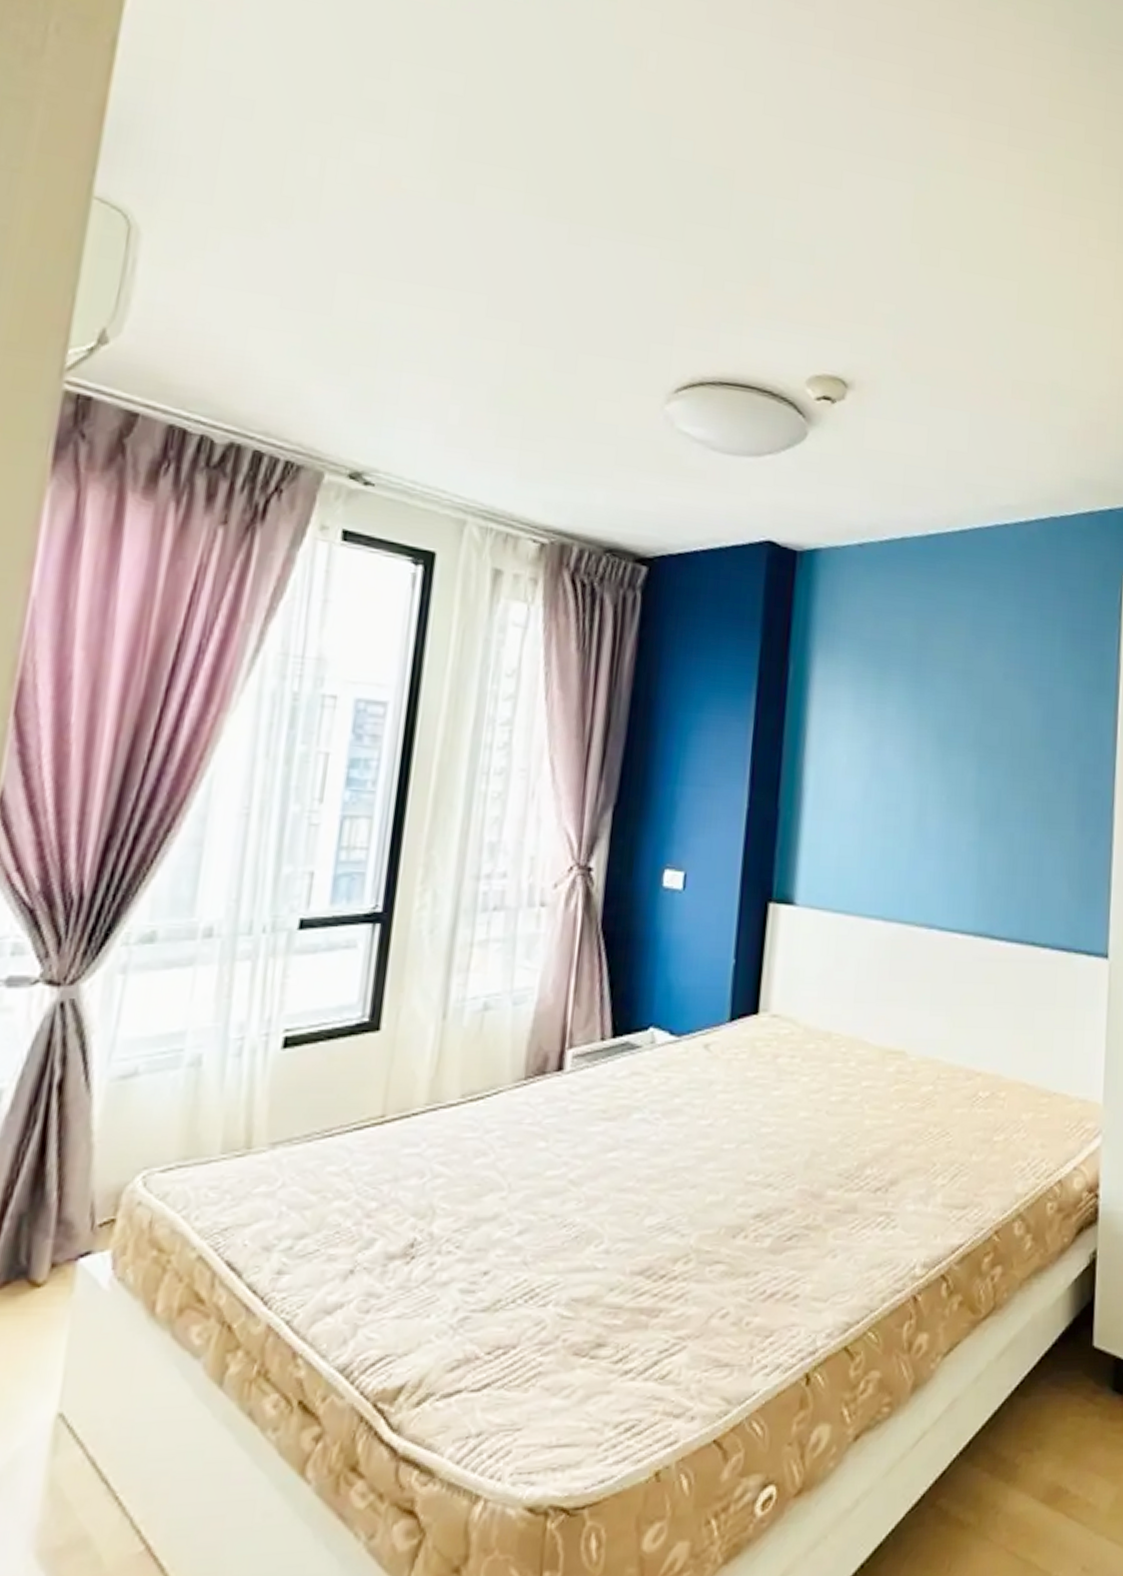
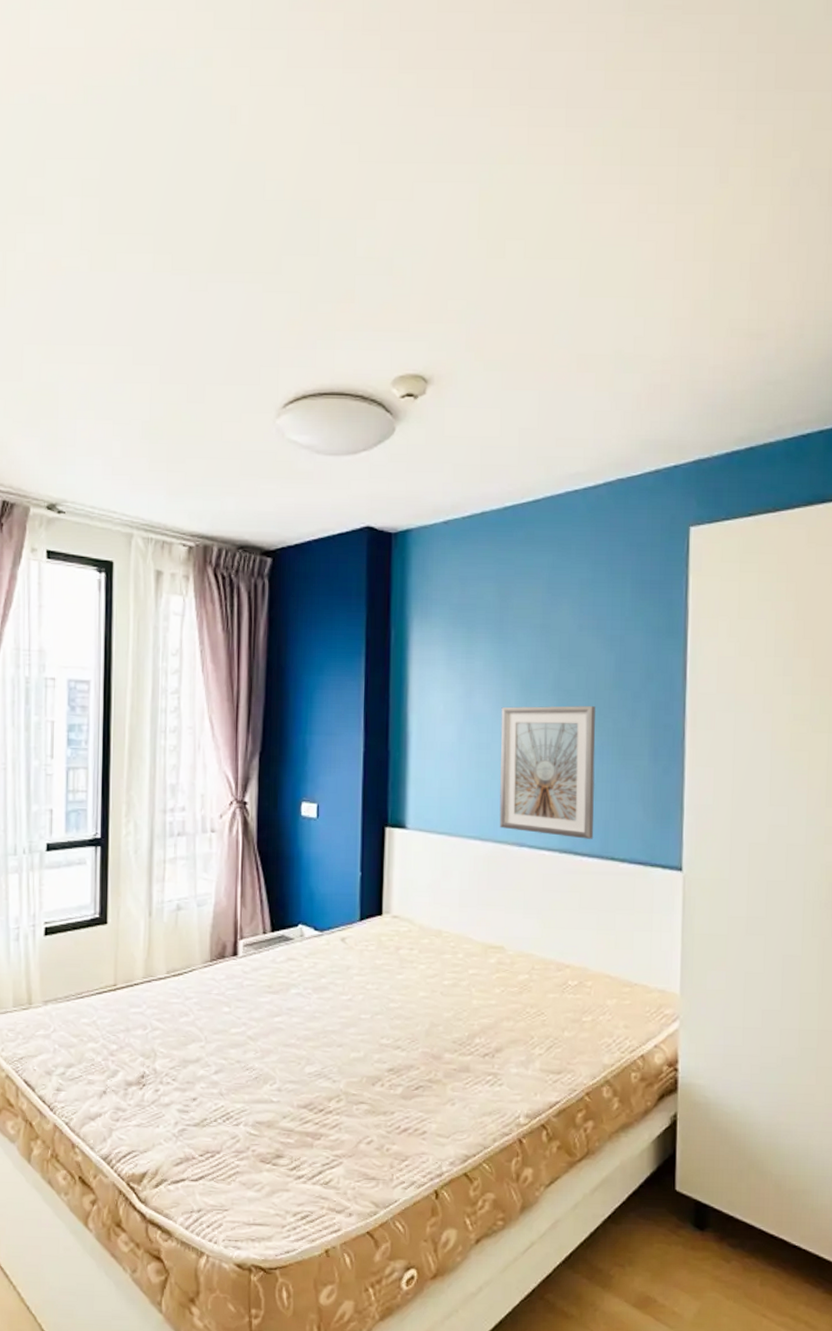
picture frame: none [906,762,1020,920] -> present [499,706,596,839]

